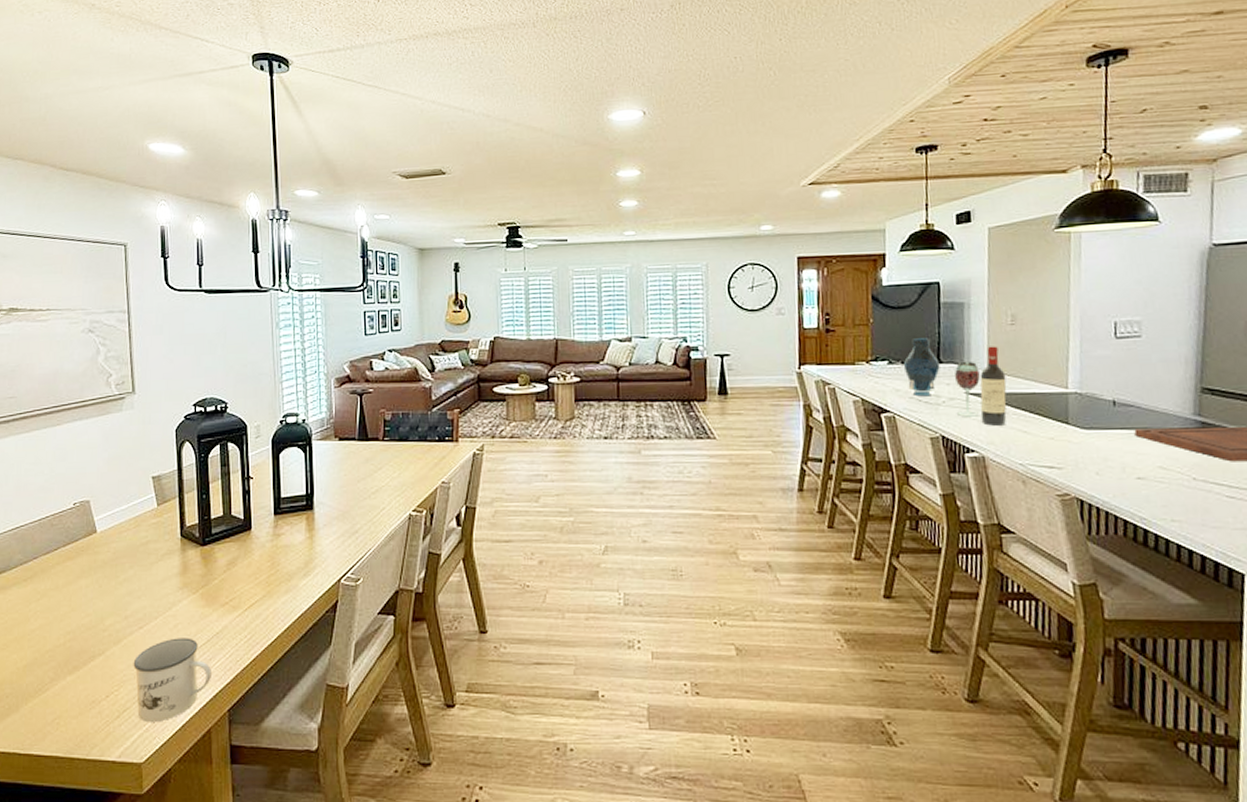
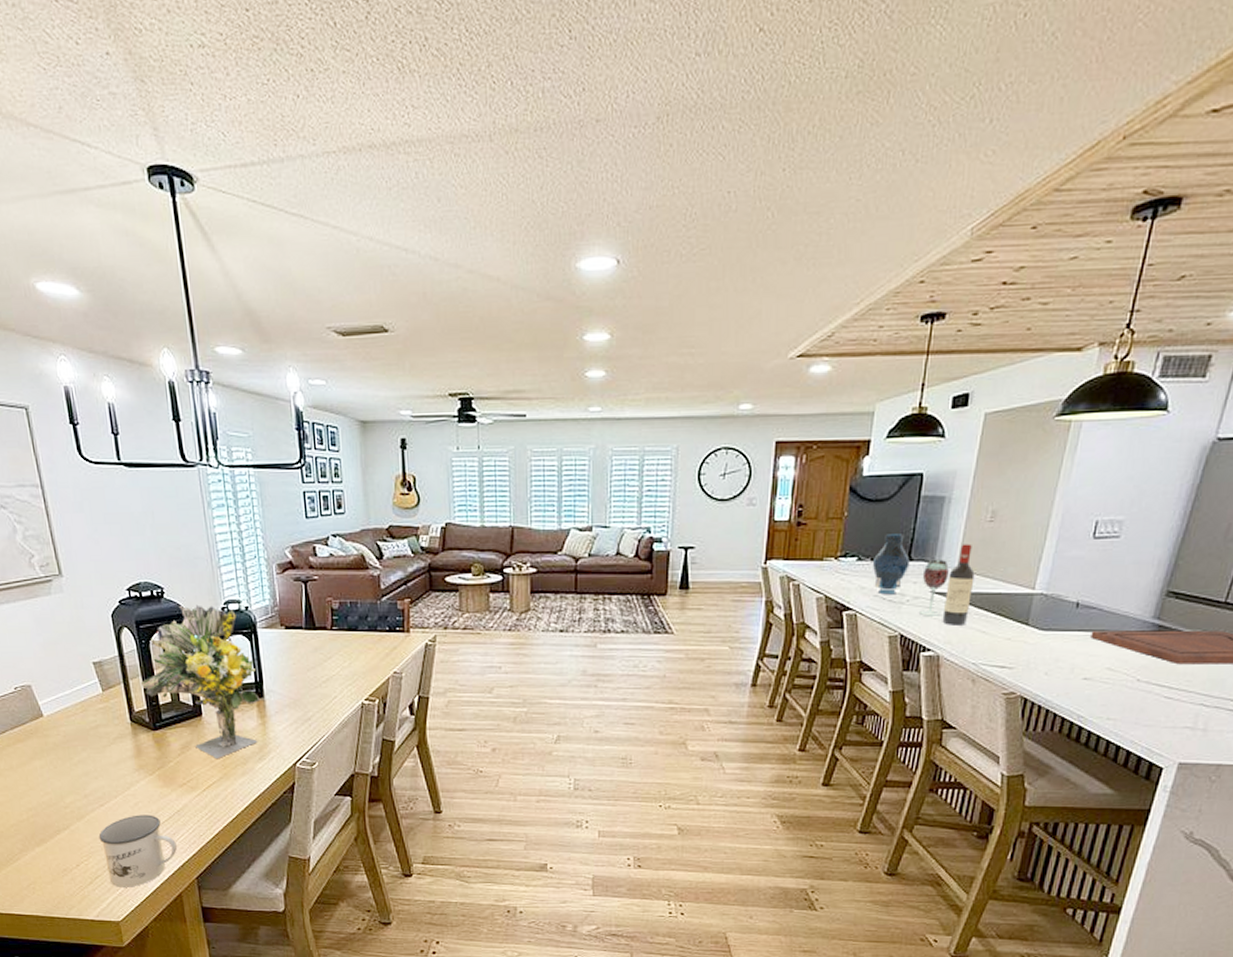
bouquet: none [195,418,310,575] -> present [140,604,260,758]

